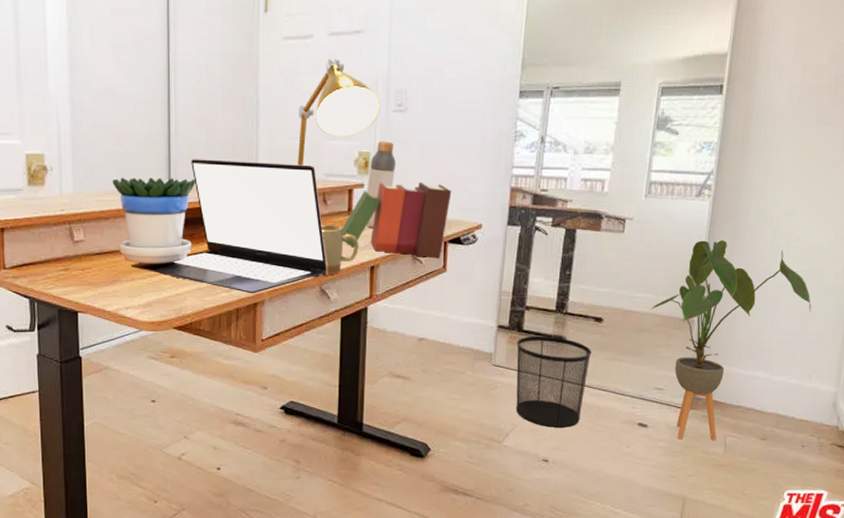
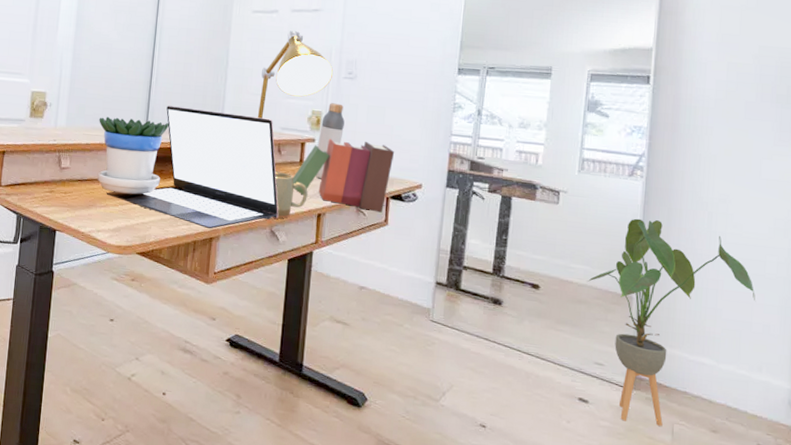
waste bin: present [515,335,592,428] -> none [453,295,529,394]

